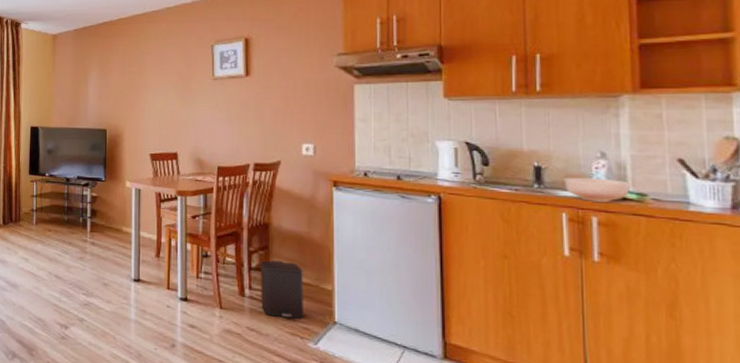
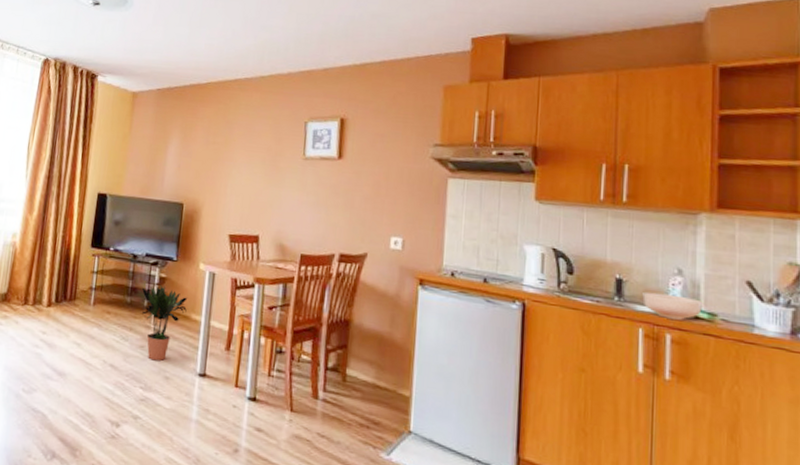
potted plant: none [77,204,118,270] -> present [141,285,188,361]
pedal bin: present [260,260,303,319] -> none [334,361,382,427]

